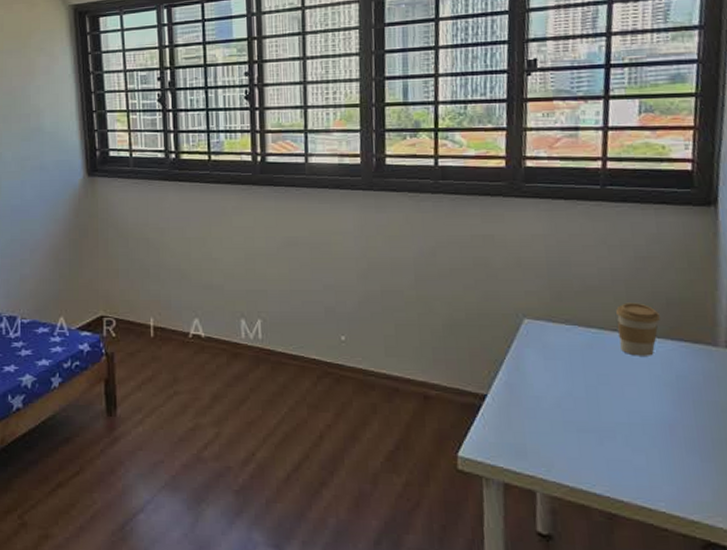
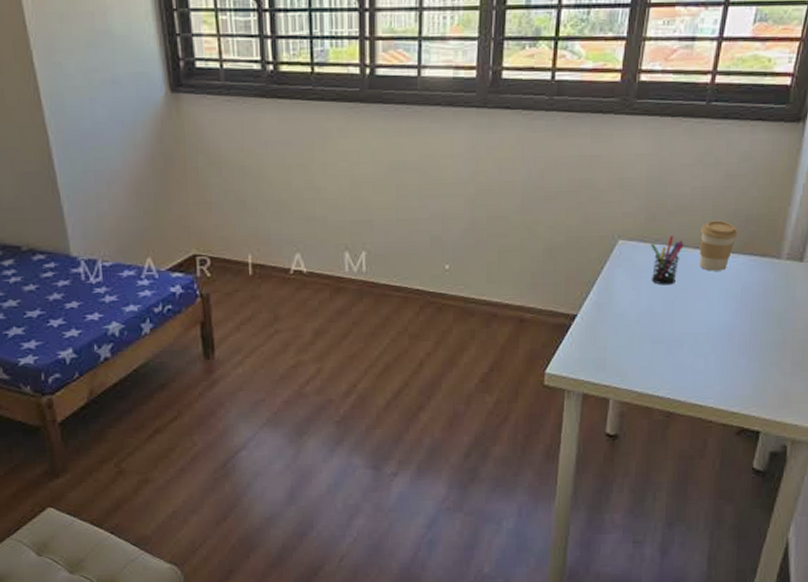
pen holder: none [560,317,599,369] -> present [650,236,684,285]

